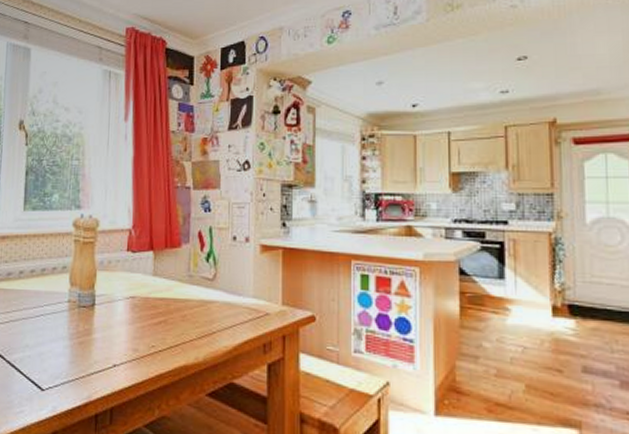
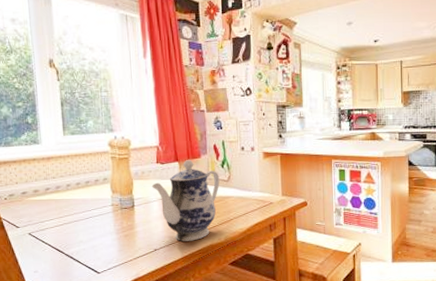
teapot: none [118,249,203,358] -> present [151,160,220,241]

